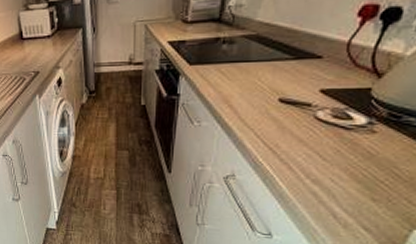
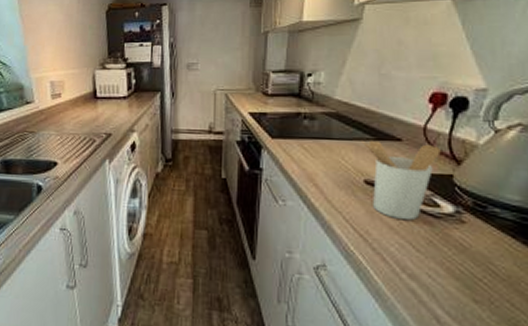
utensil holder: none [280,59,363,134] -> present [361,140,441,221]

